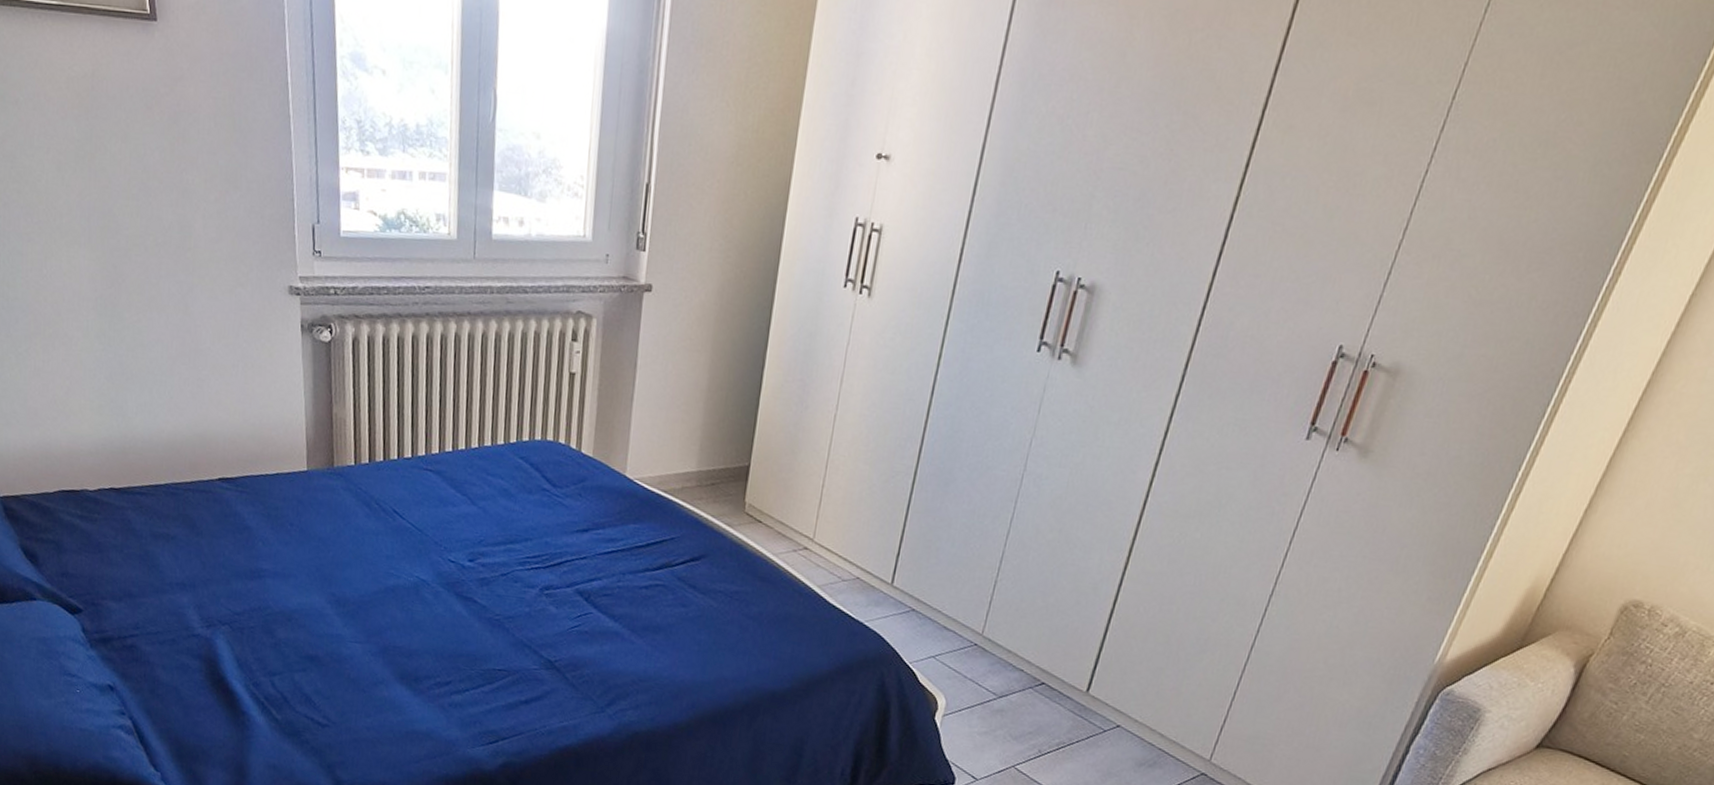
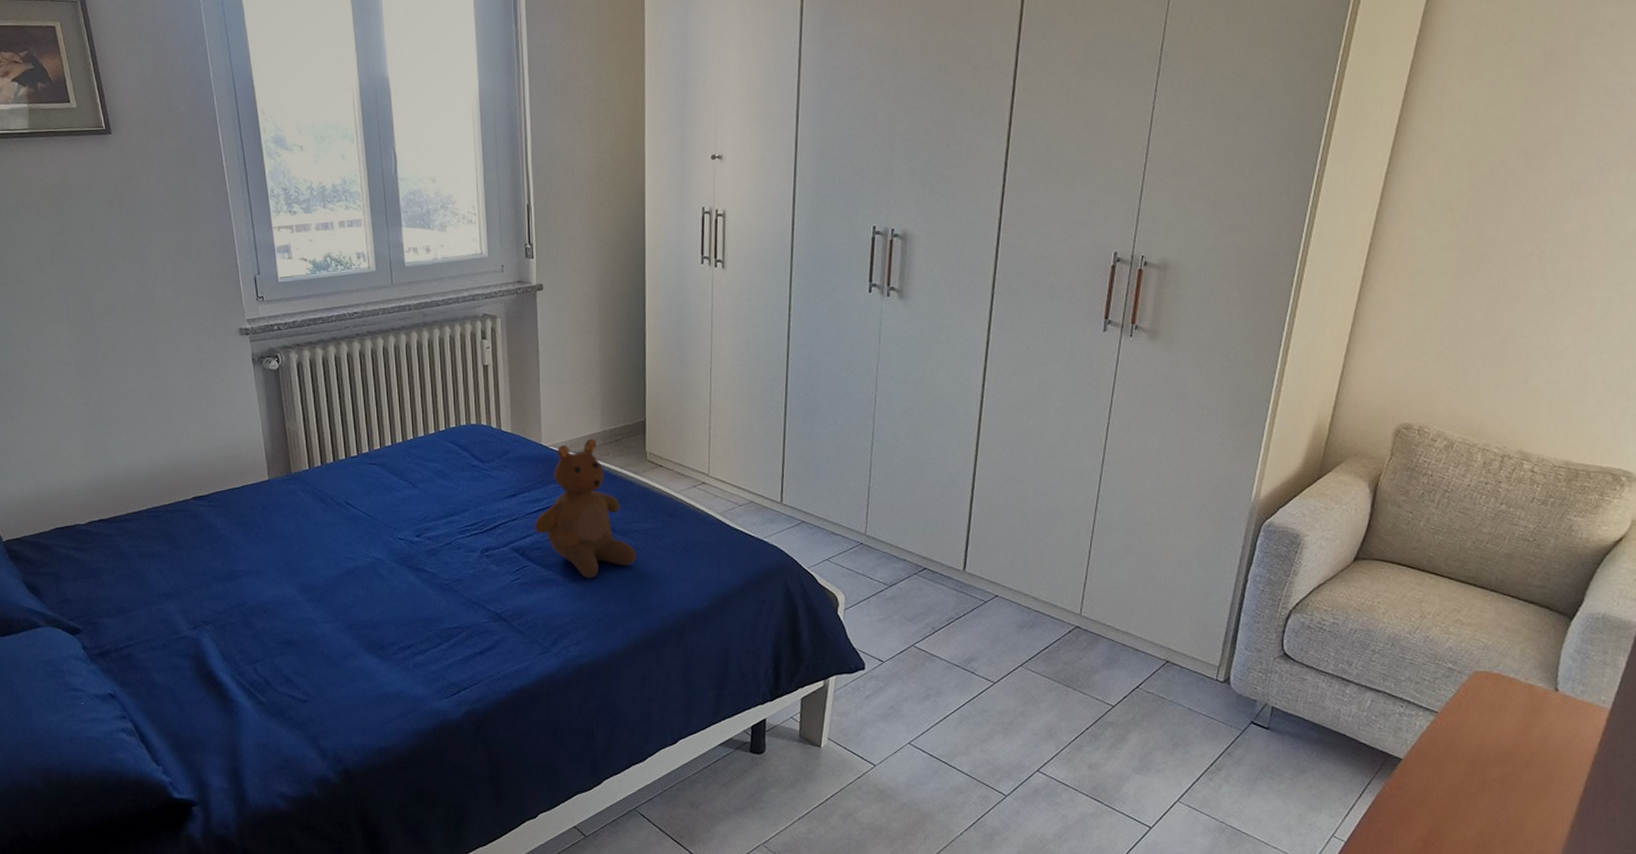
teddy bear: none [605,477,718,638] -> present [535,438,637,579]

